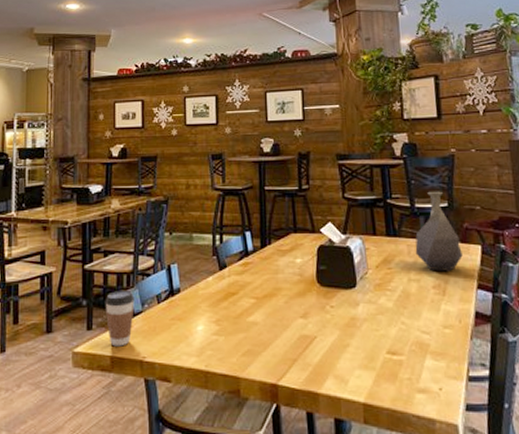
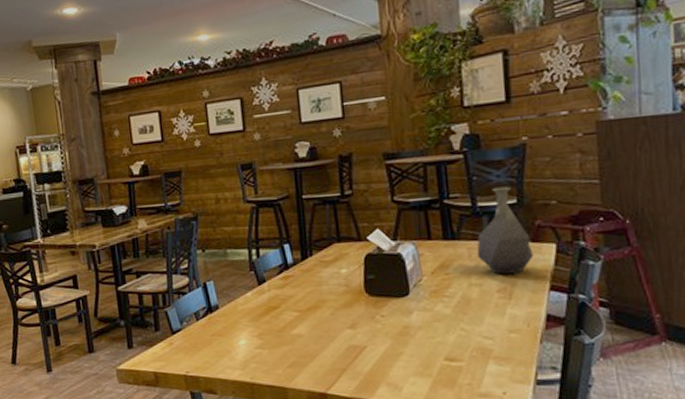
coffee cup: present [105,291,135,347] -> none [142,310,173,363]

